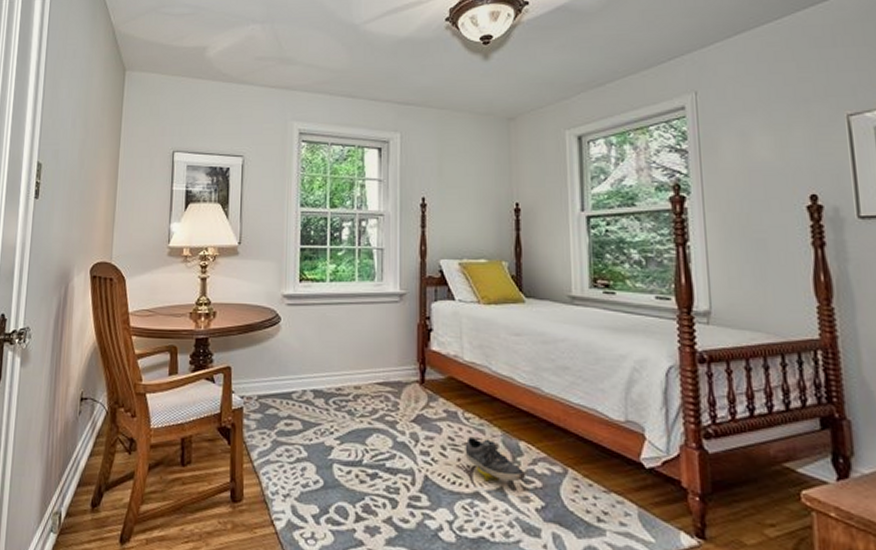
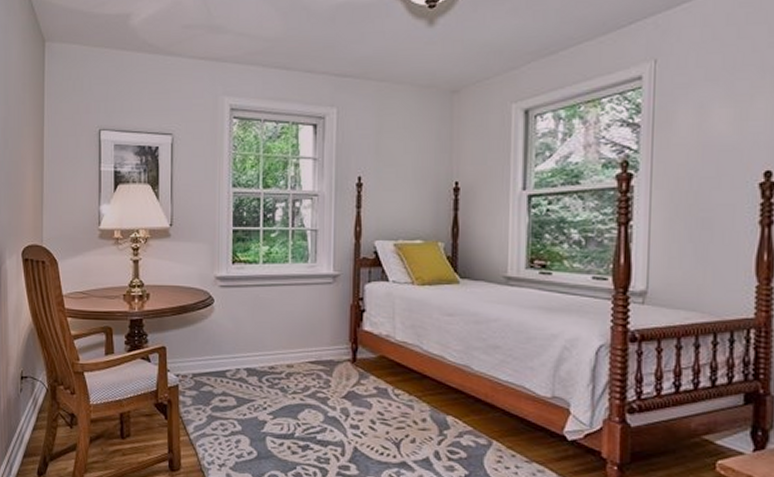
shoe: present [465,437,525,482] -> none [393,412,451,453]

